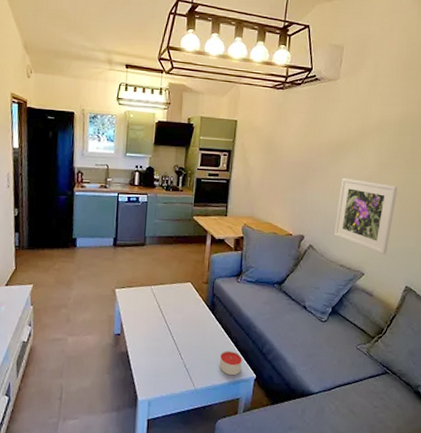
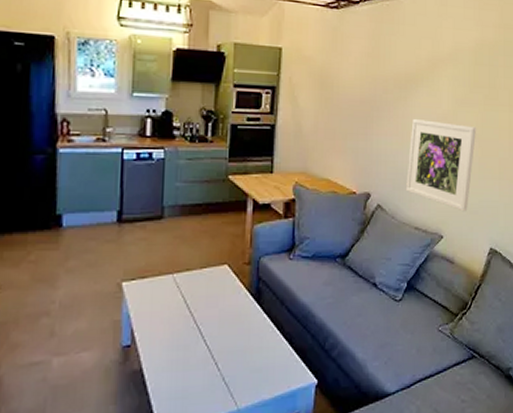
candle: present [219,351,242,376] -> none [269,351,299,385]

